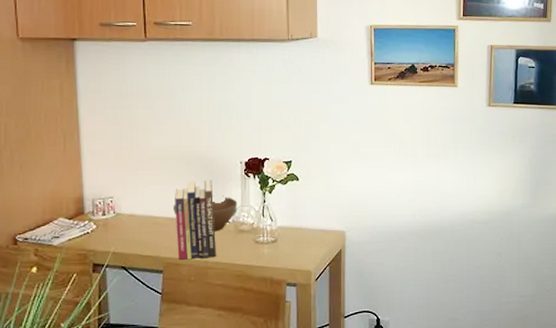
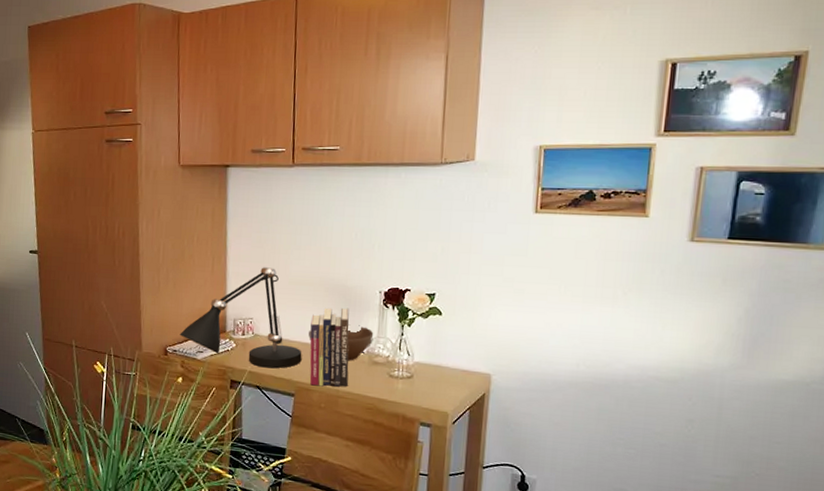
desk lamp: none [30,142,168,247] -> present [180,266,302,369]

